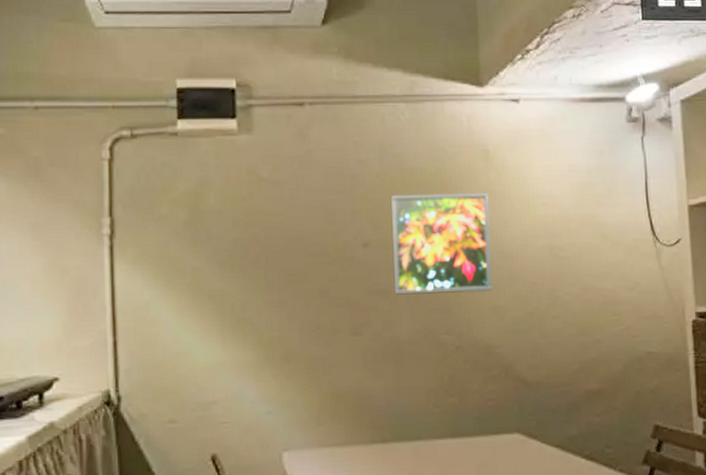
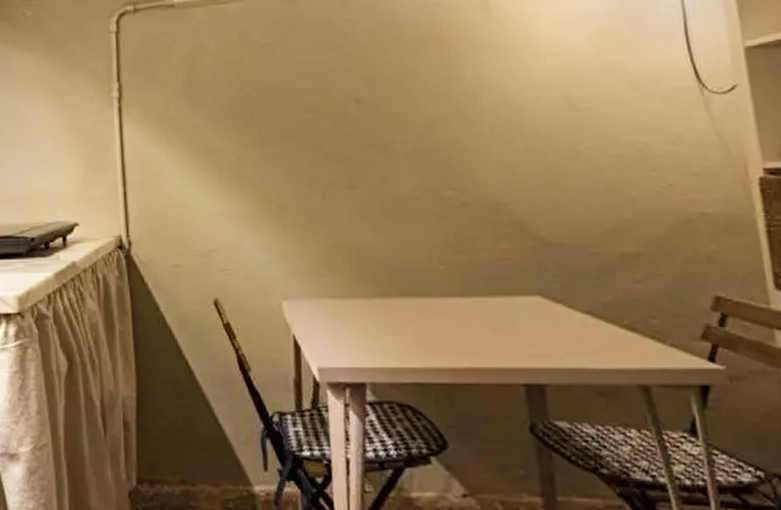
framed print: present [390,192,492,295] -> none [383,44,500,150]

